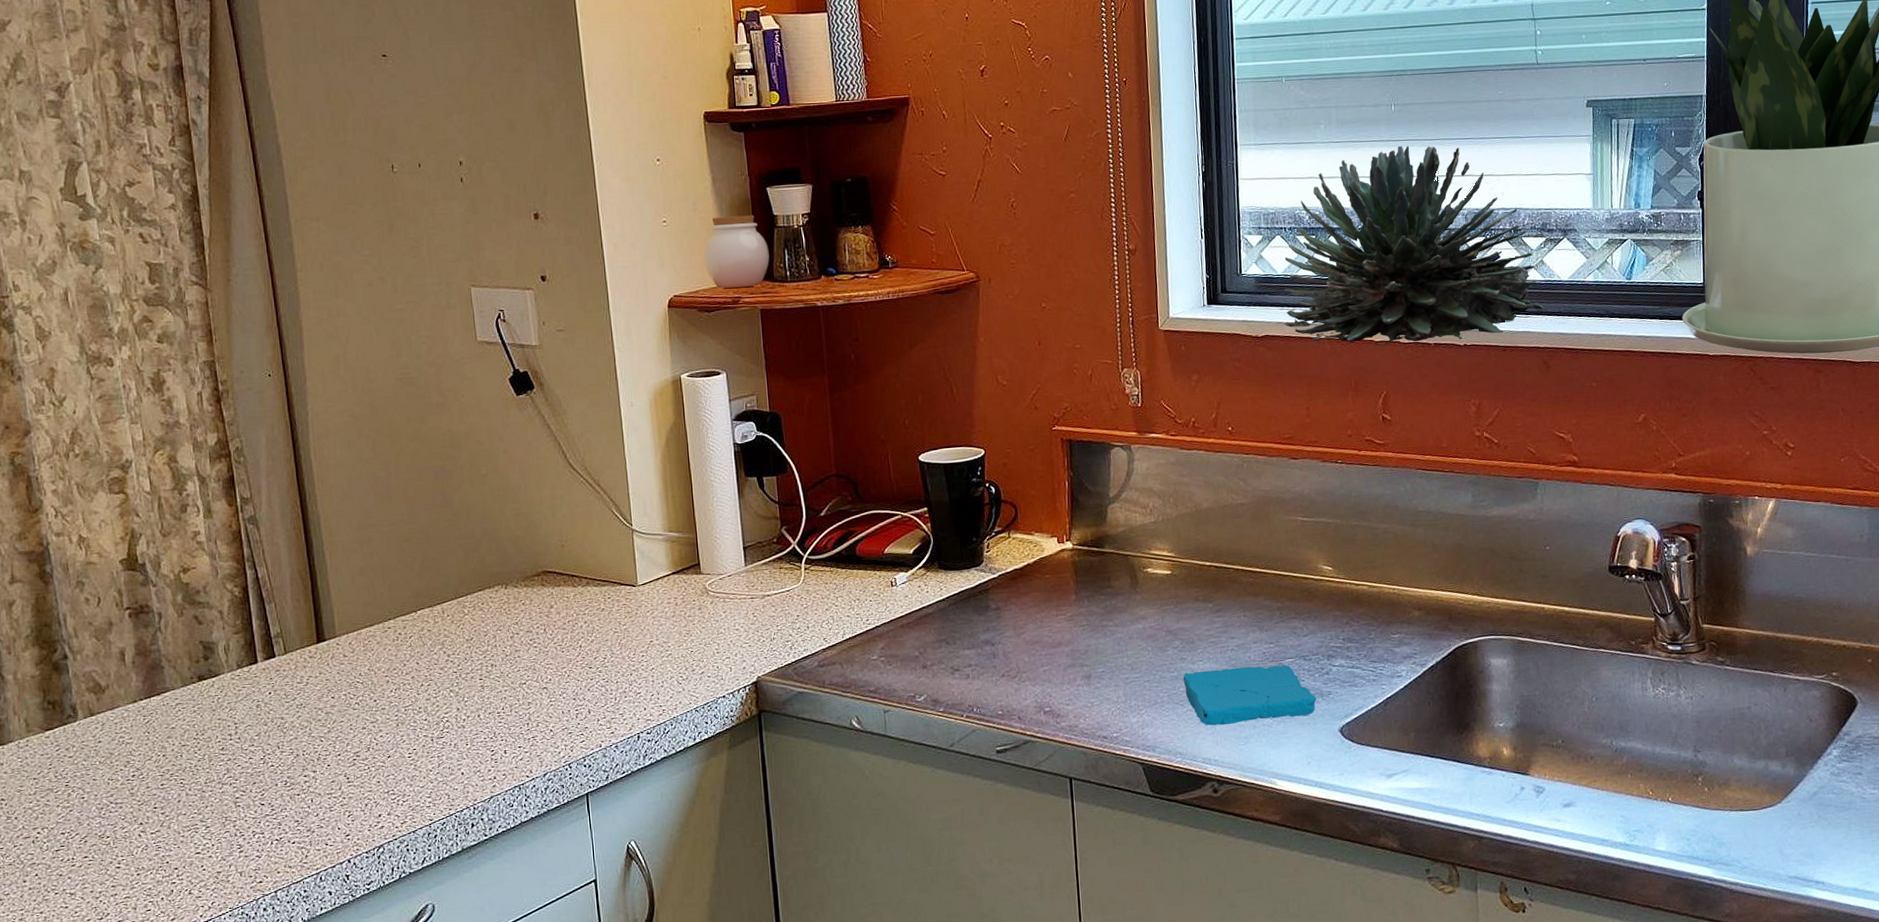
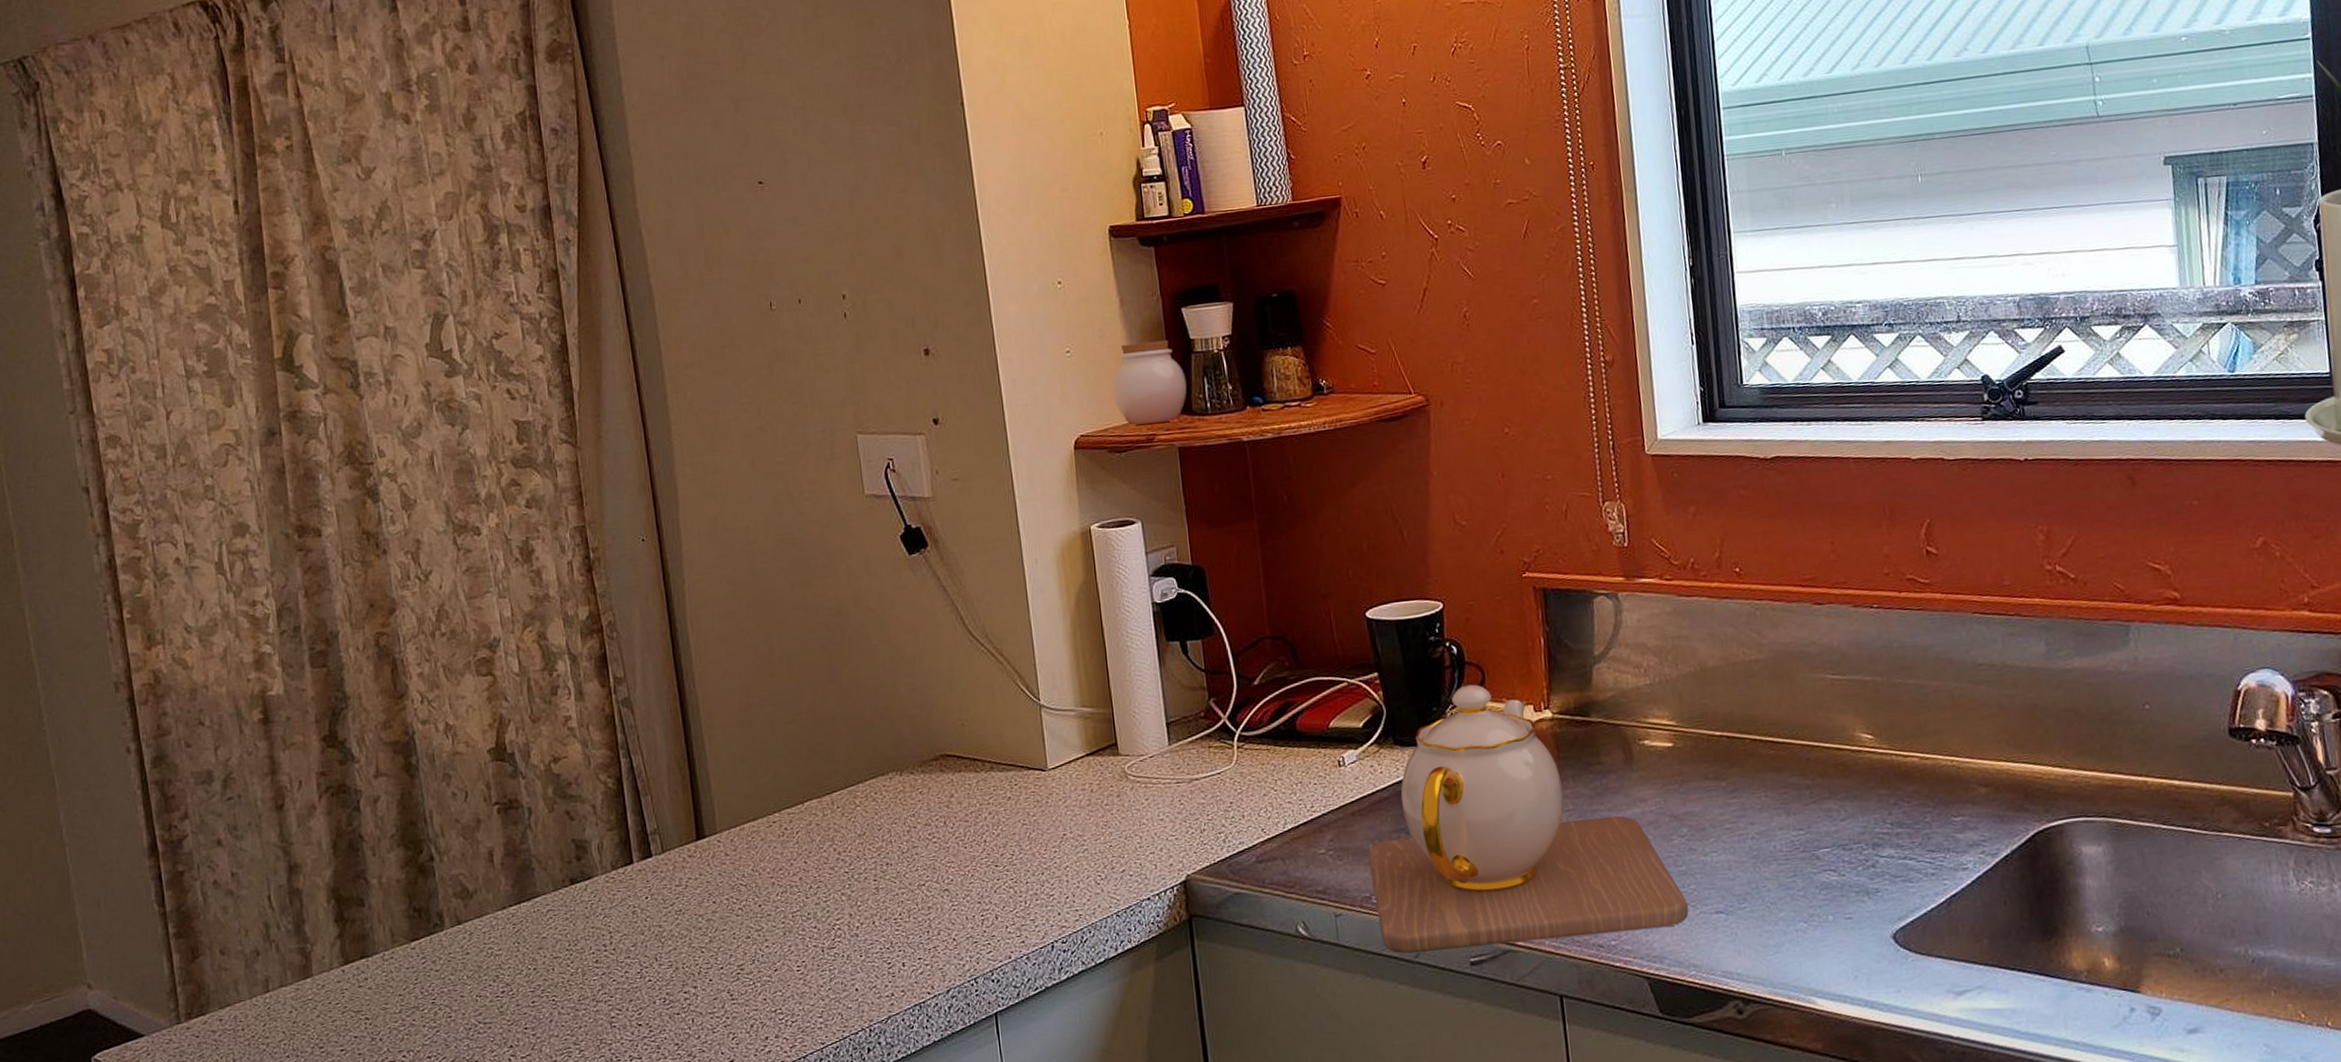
teapot: none [913,519,1177,743] -> present [1367,684,1689,954]
sponge: present [1183,665,1317,726] -> none [1693,856,1861,932]
succulent plant: present [1284,145,1544,346] -> none [1794,222,2124,465]

